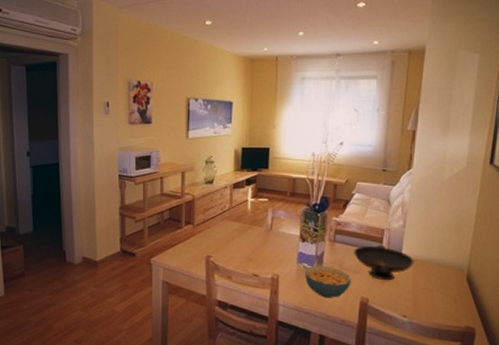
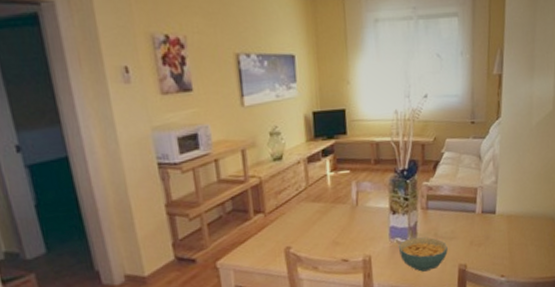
decorative bowl: present [354,244,414,281] -> none [448,204,509,243]

